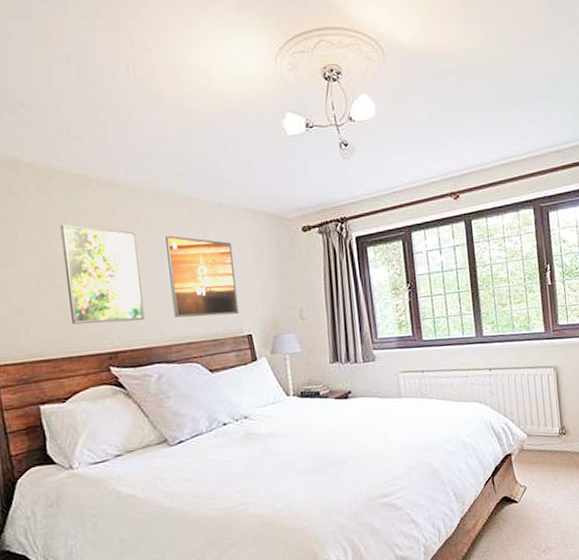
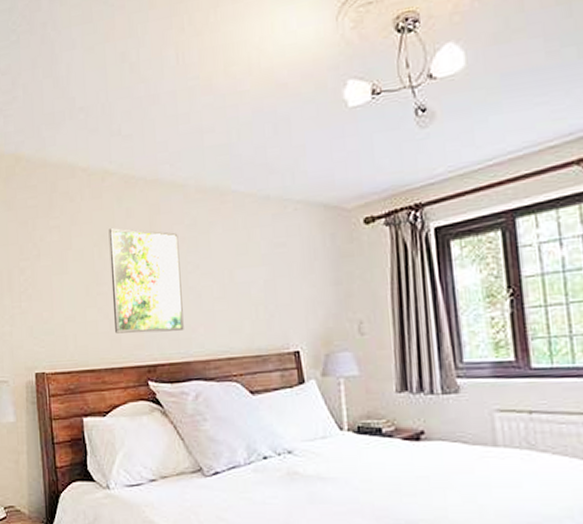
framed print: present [165,235,239,318] -> none [208,235,286,329]

